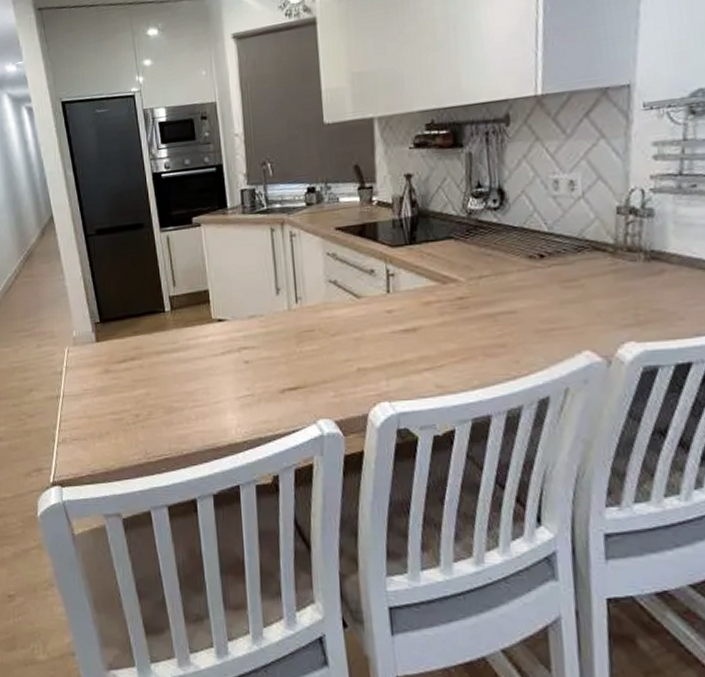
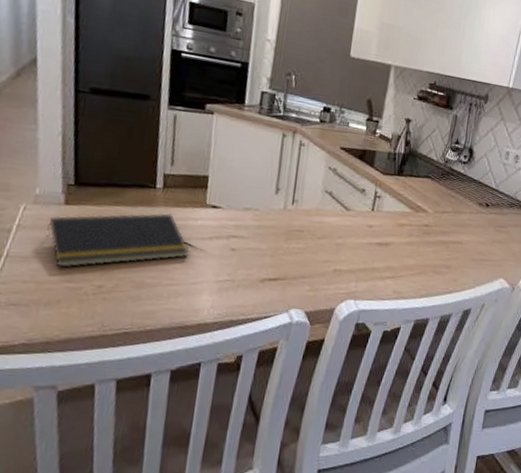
notepad: none [87,335,207,401] -> present [46,213,189,268]

